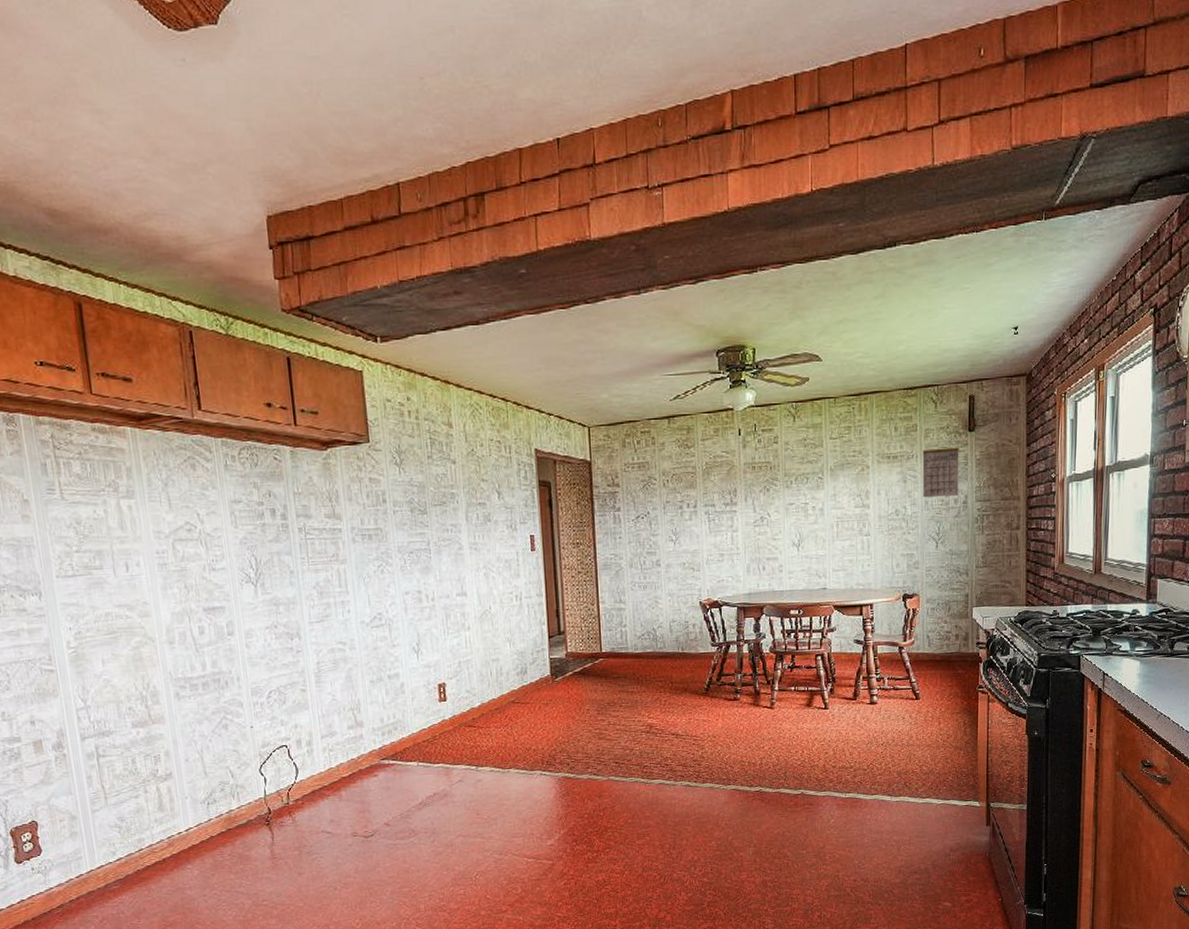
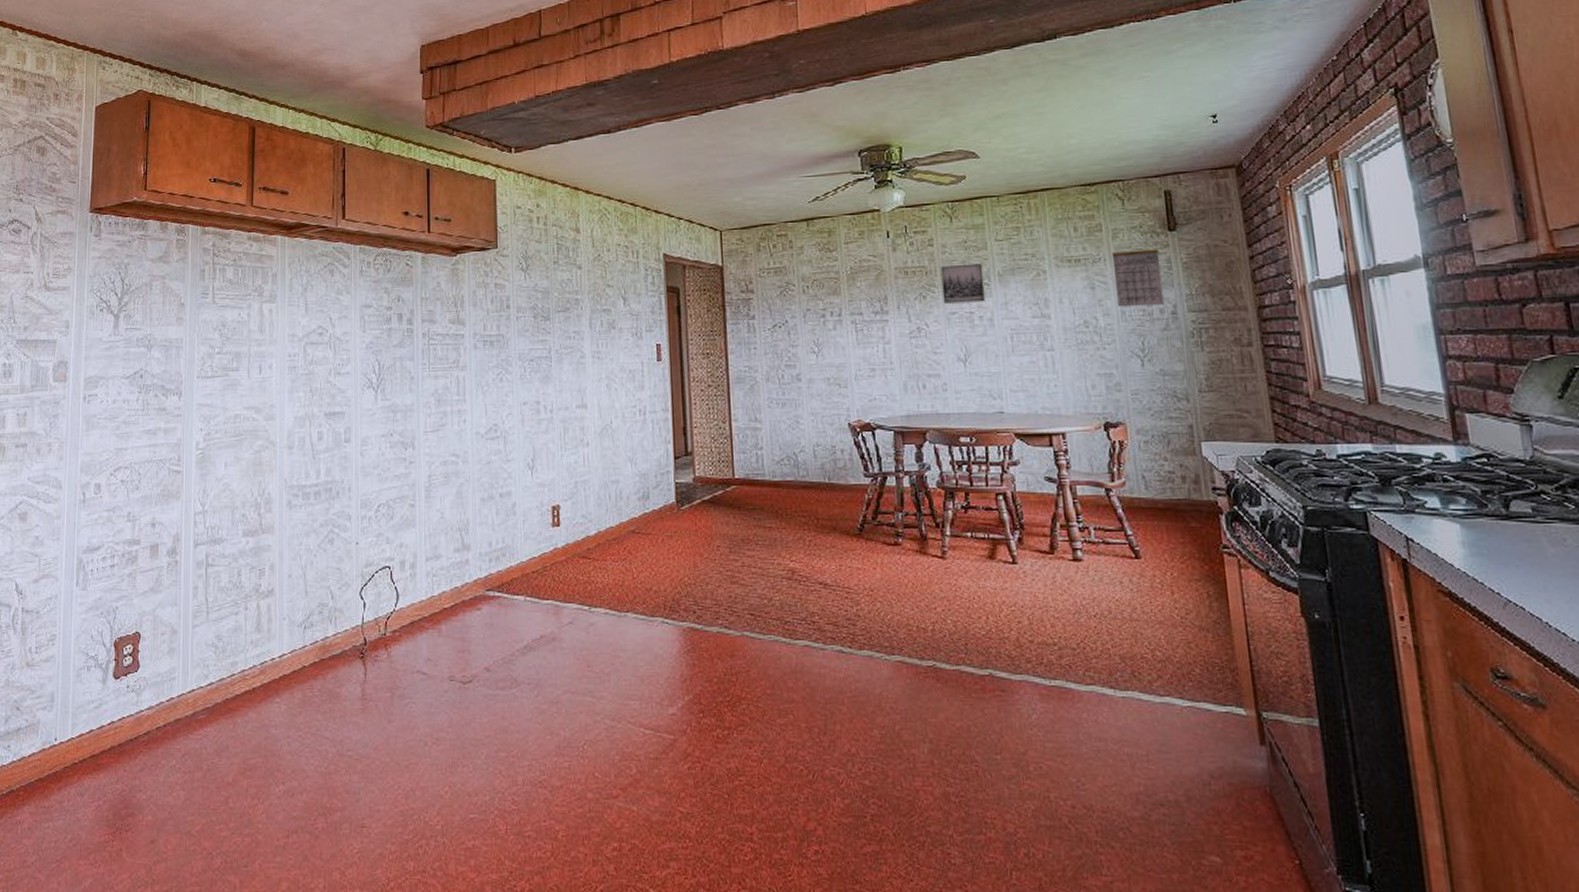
wall art: none [783,459,818,496] -> present [940,263,986,304]

